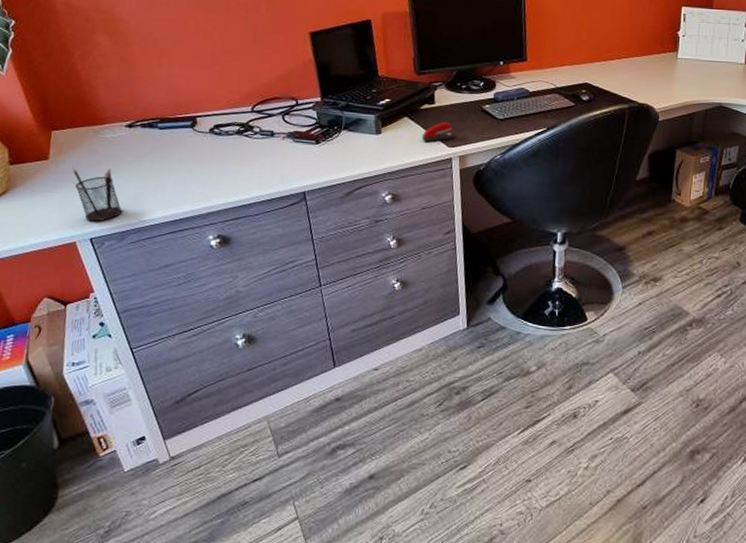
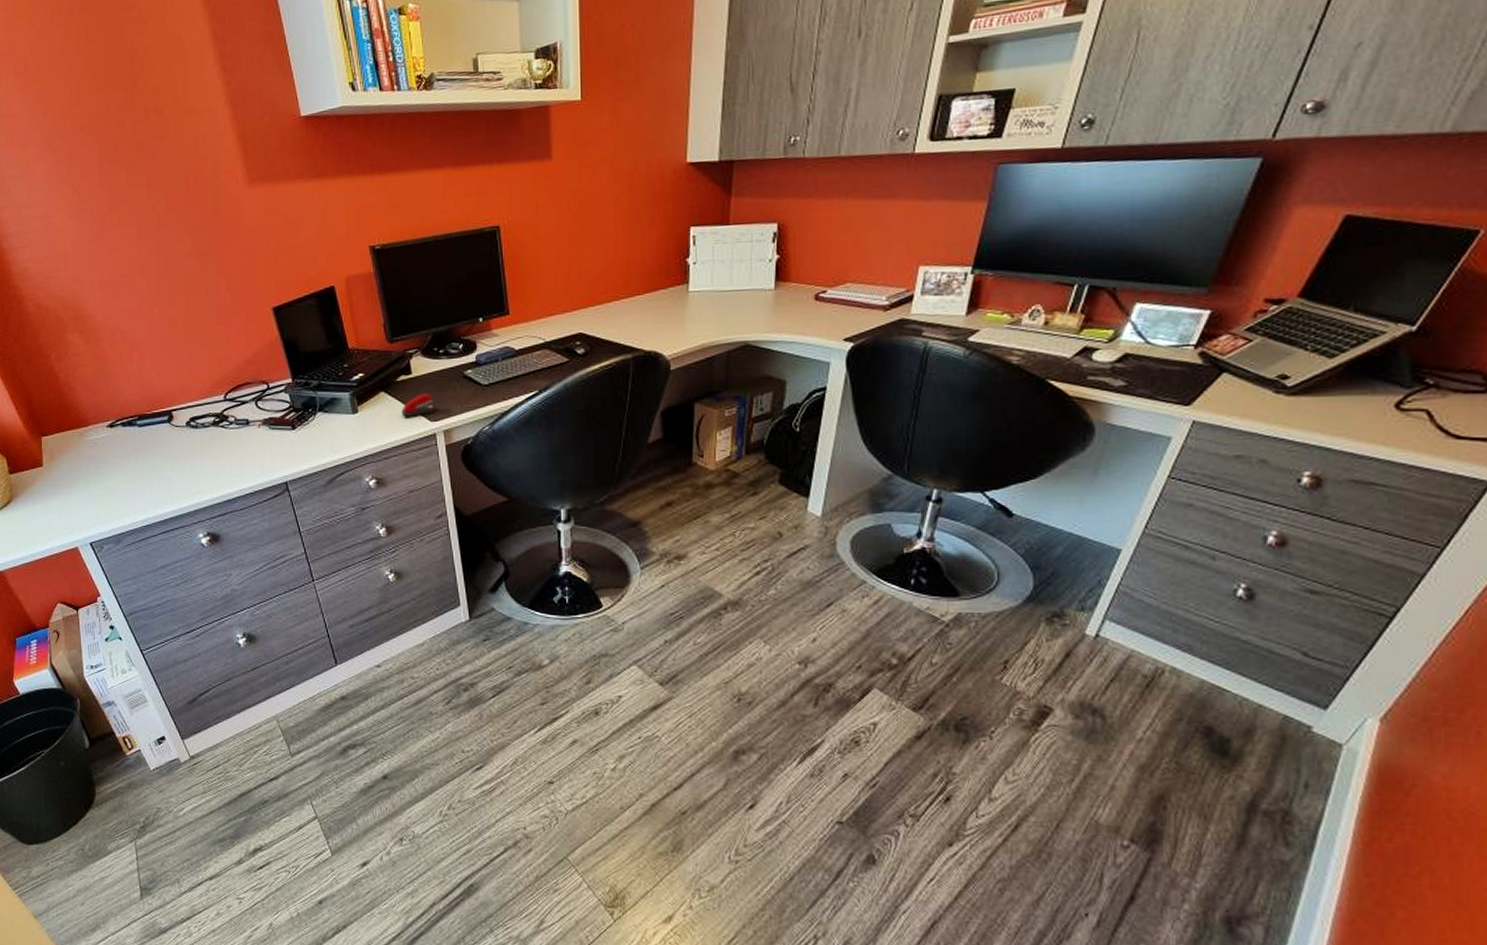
pencil holder: present [72,167,123,222] -> none [65,471,116,526]

